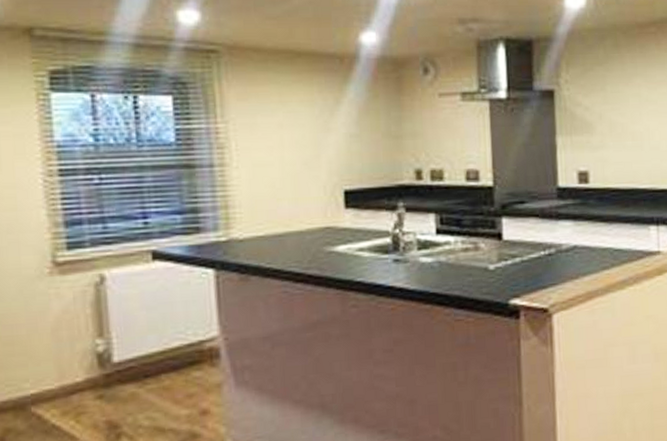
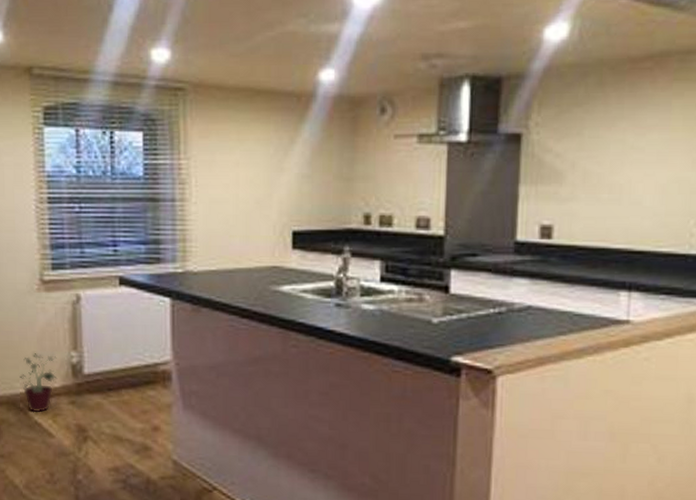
potted plant: none [29,346,80,415] -> present [19,353,57,413]

